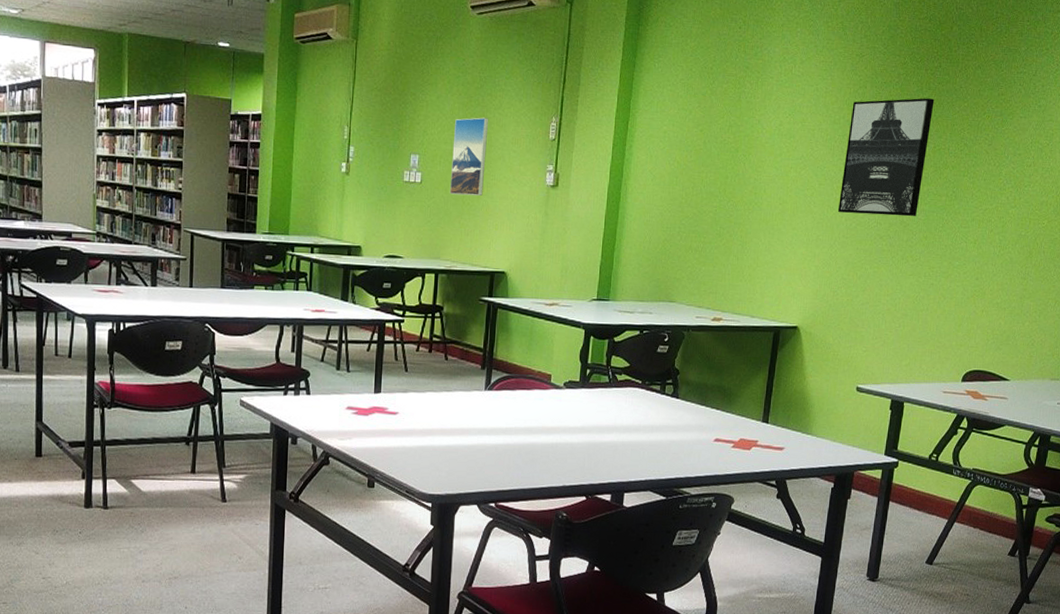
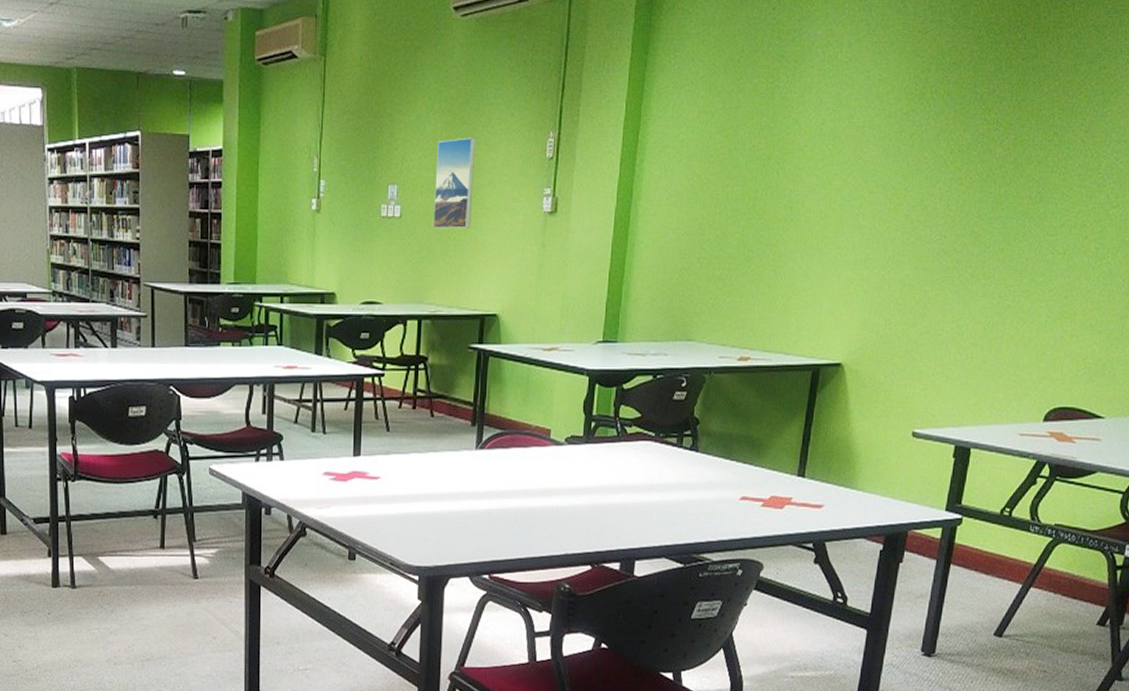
wall art: present [837,98,935,217] -> none [892,79,1017,226]

